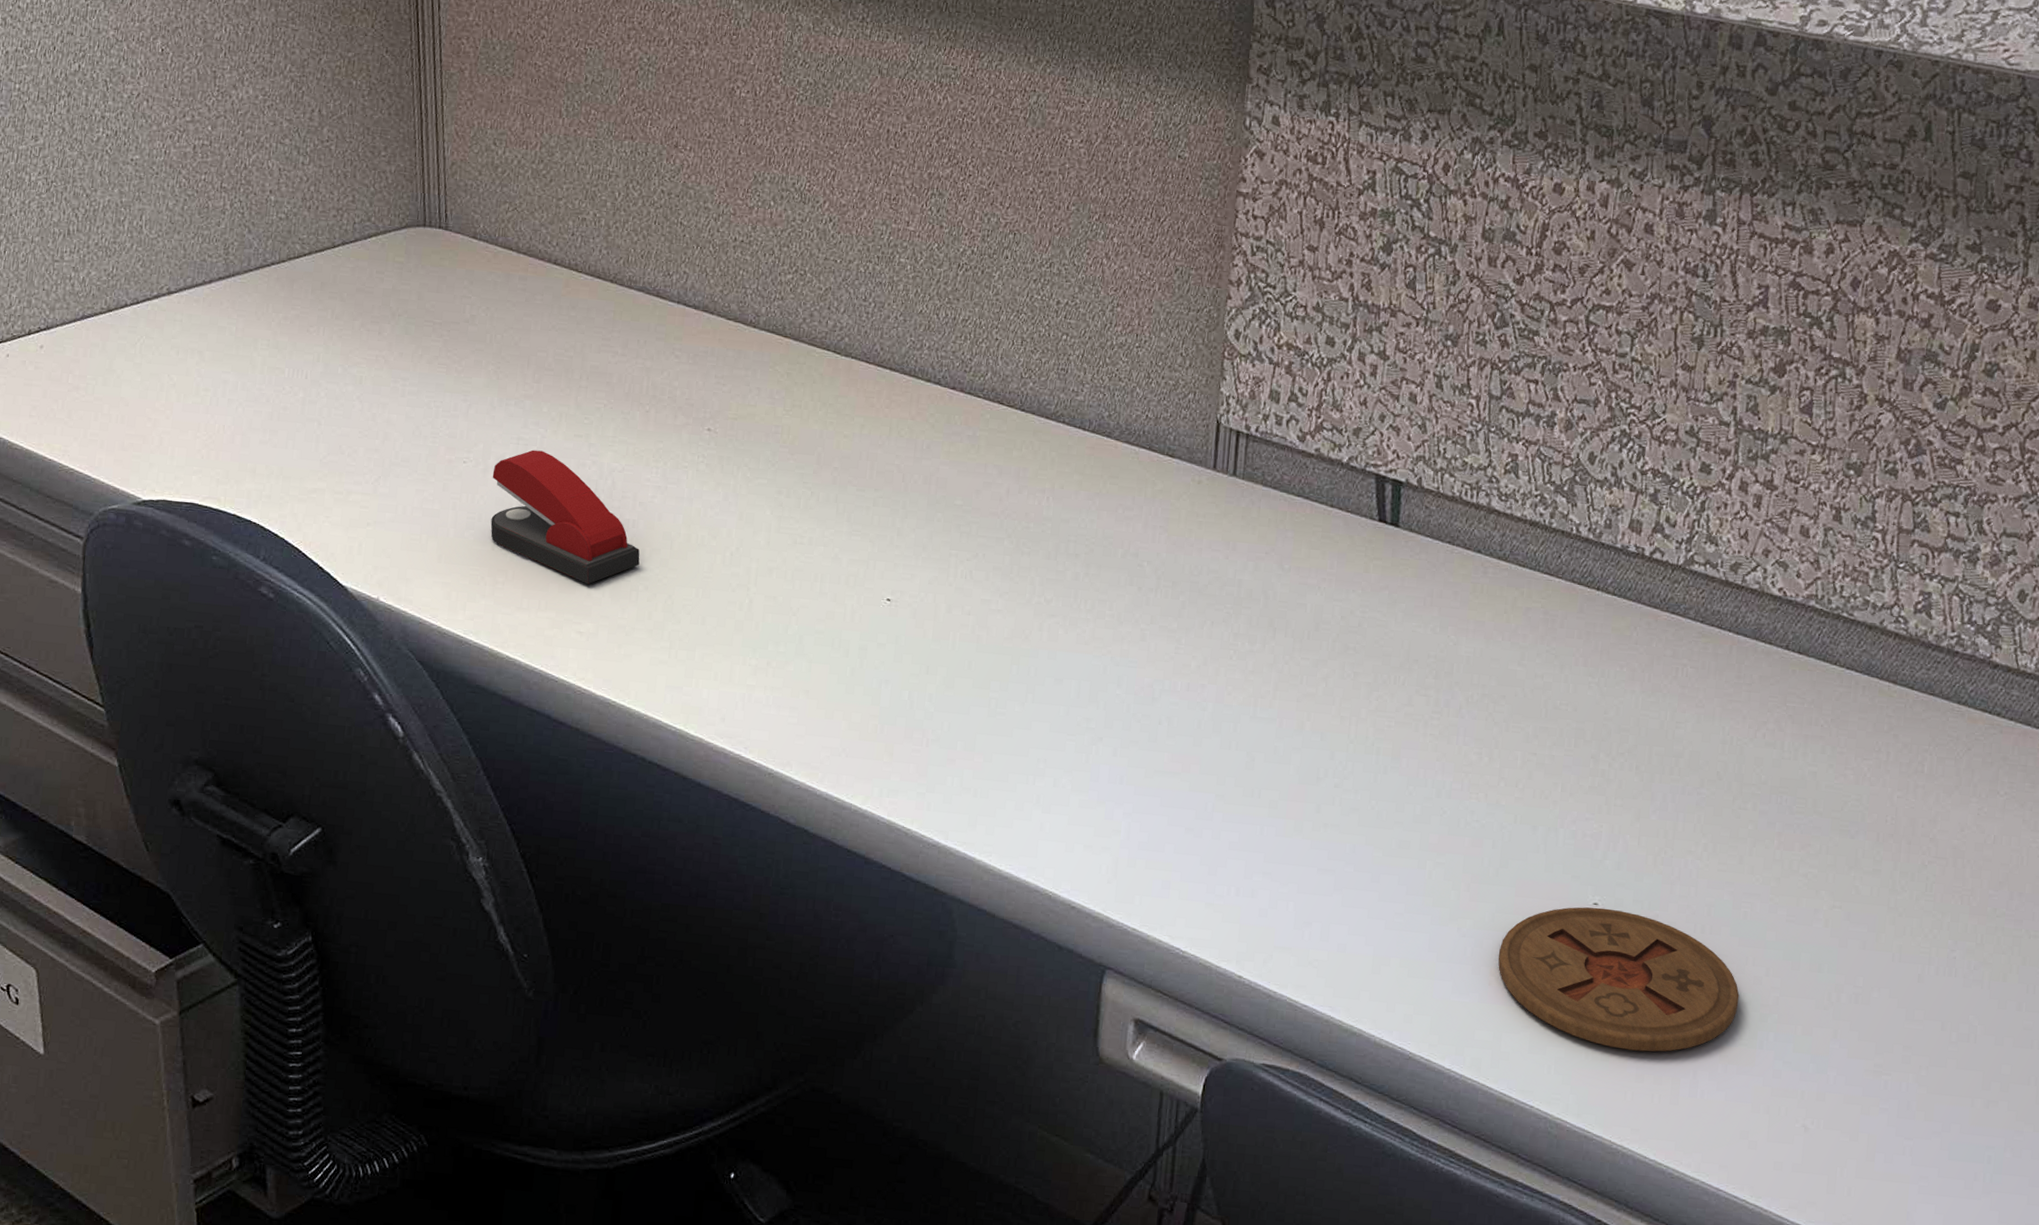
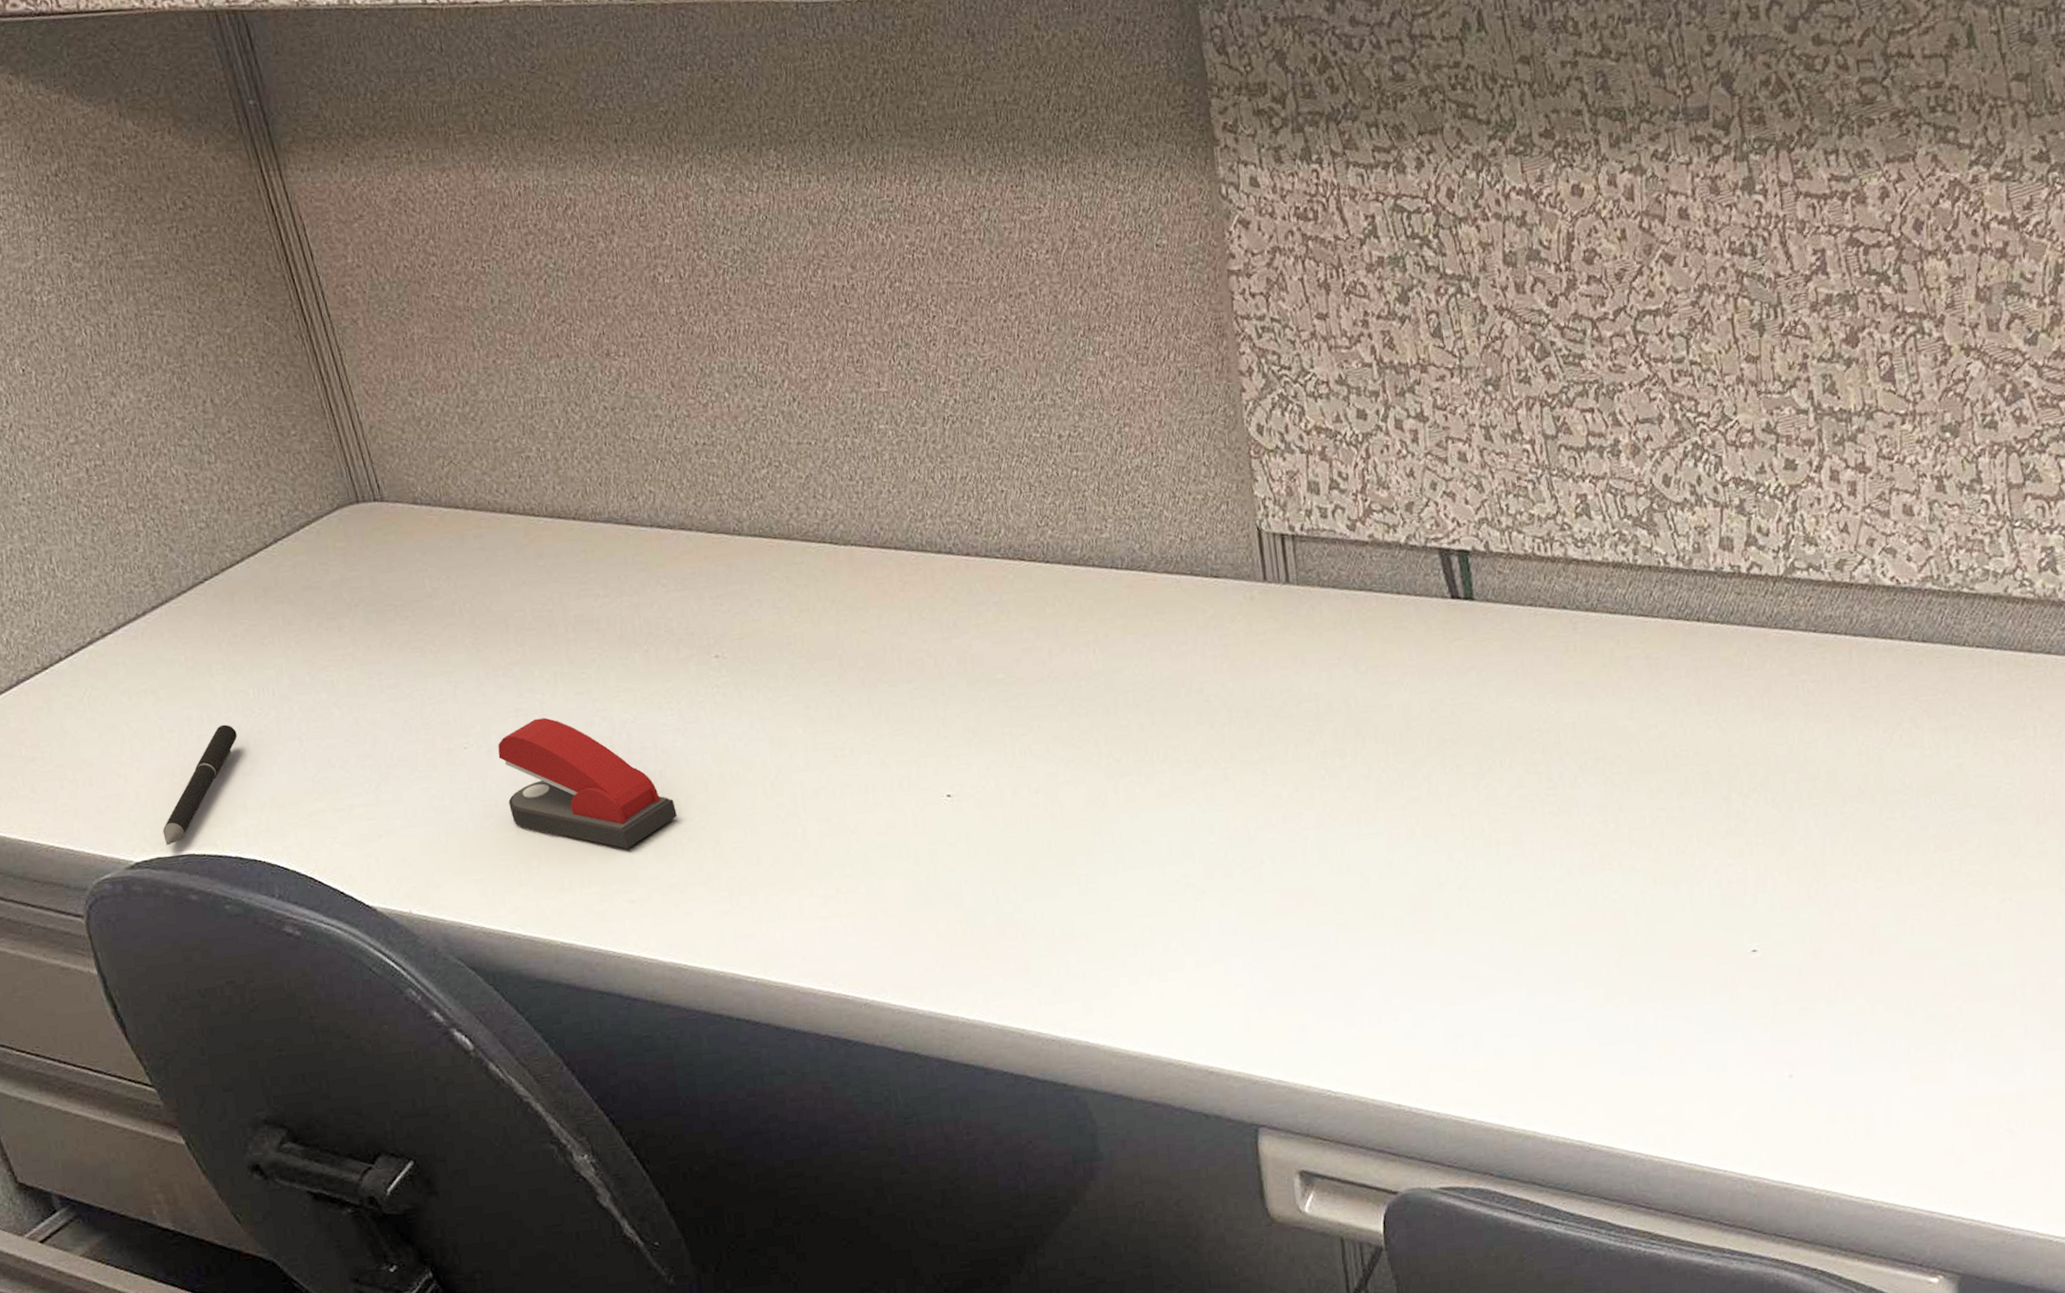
pen: none [174,394,264,491] -> present [162,724,237,846]
coaster: present [1498,907,1740,1052] -> none [1662,951,1921,1094]

